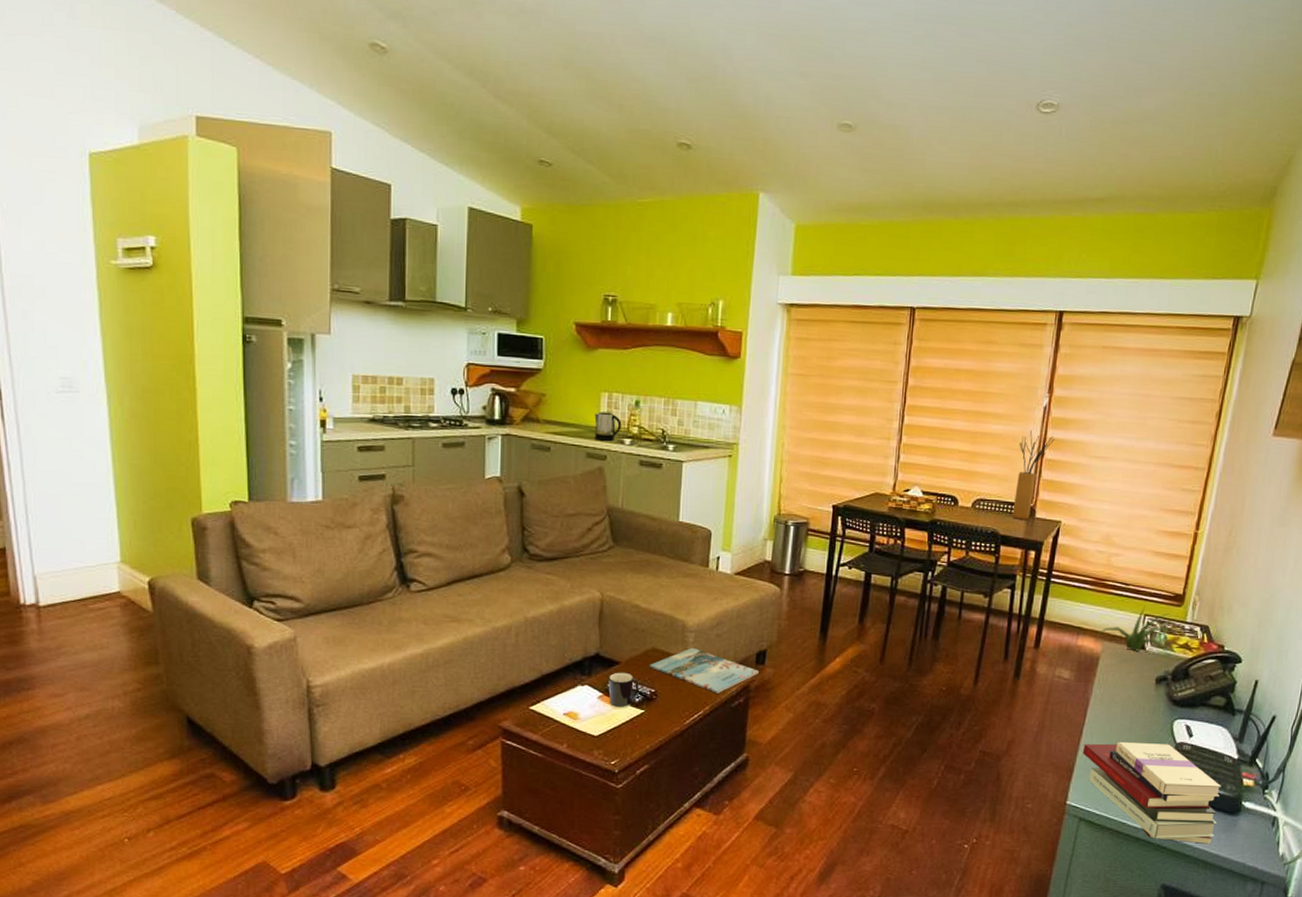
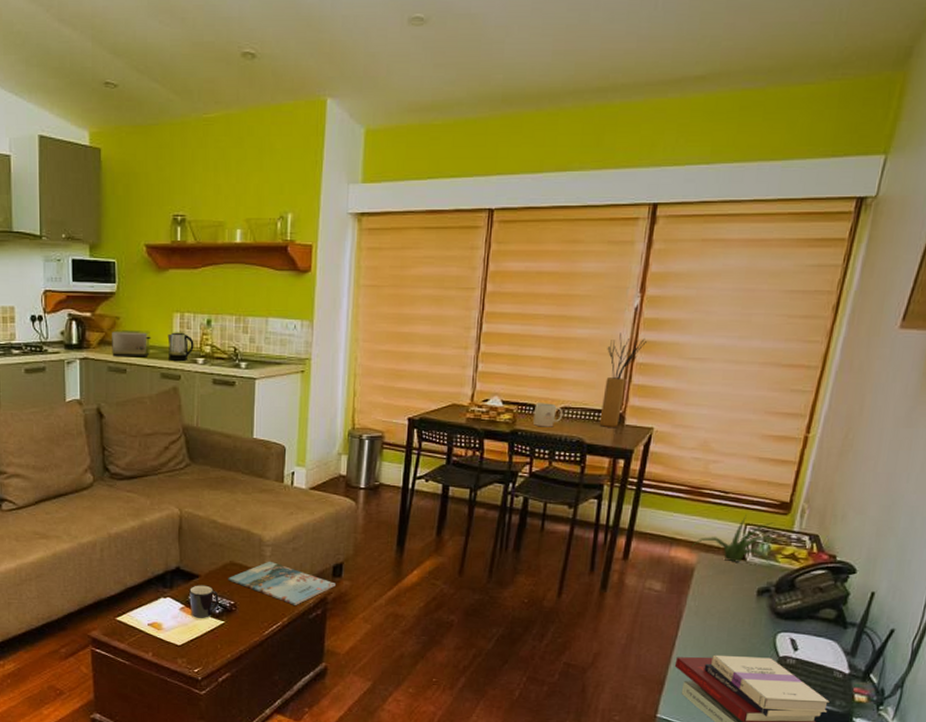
toaster: none [536,407,578,436] -> present [112,330,151,357]
mug: none [951,494,979,518] -> present [533,403,564,427]

